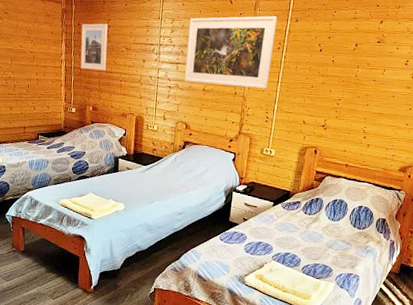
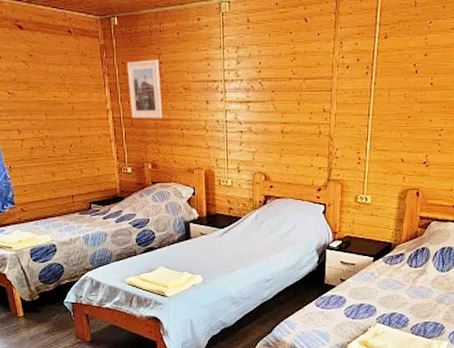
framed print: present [184,16,278,89] -> none [257,34,363,125]

